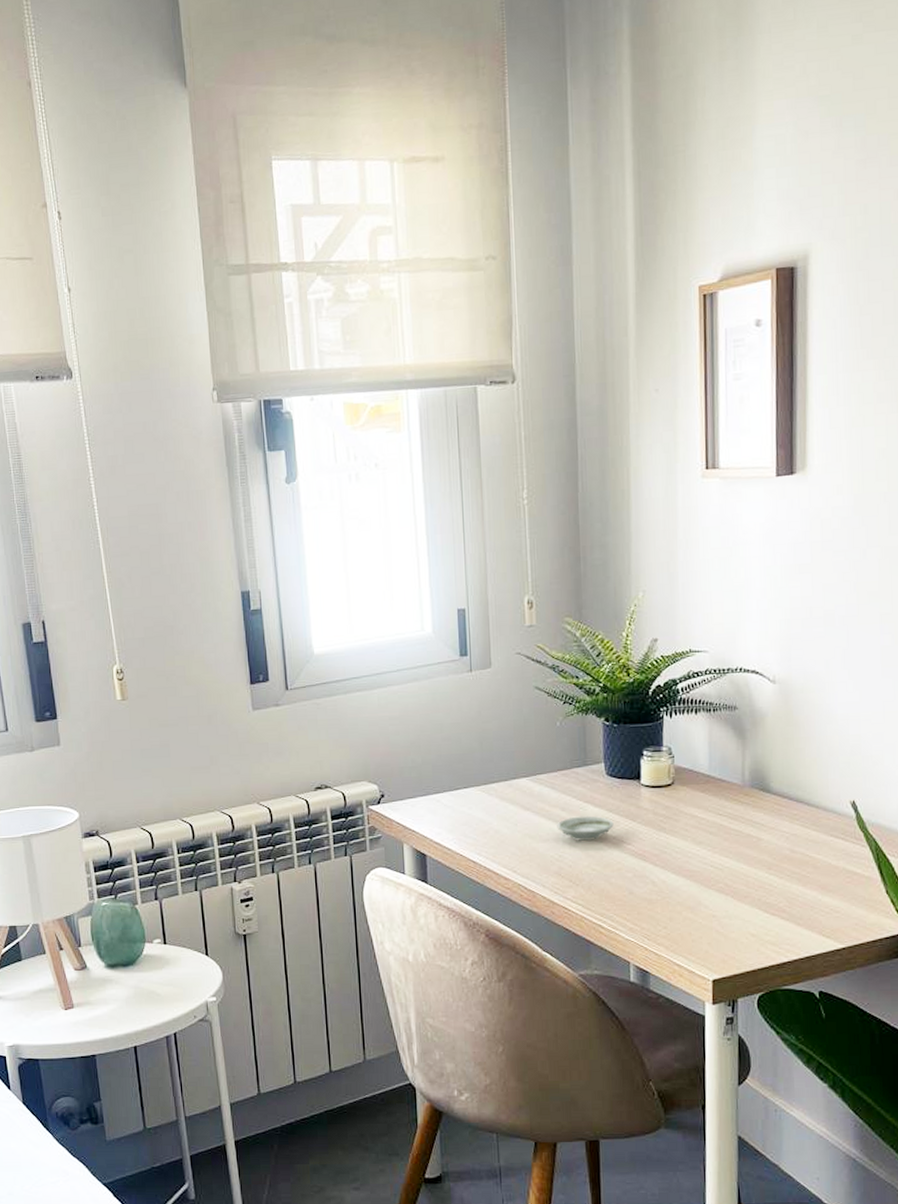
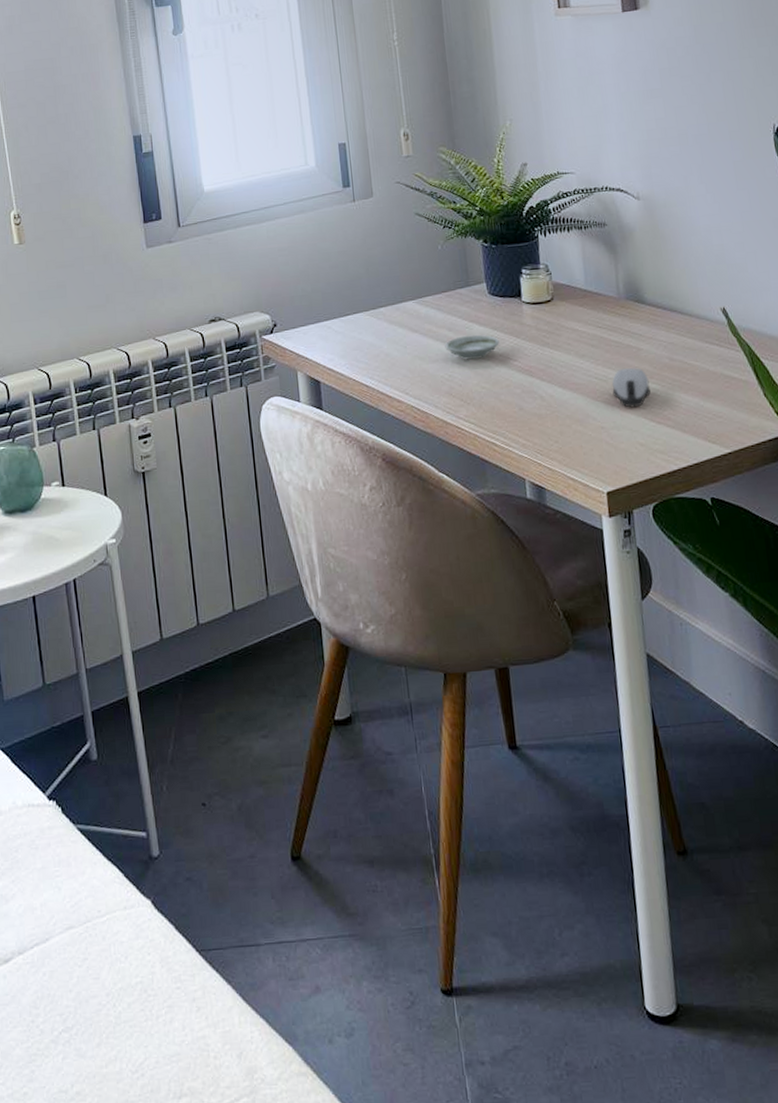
computer mouse: none [727,858,767,898] -> present [612,368,651,408]

